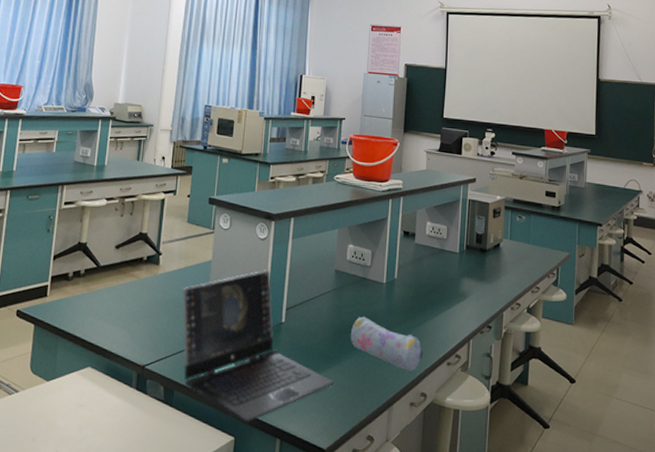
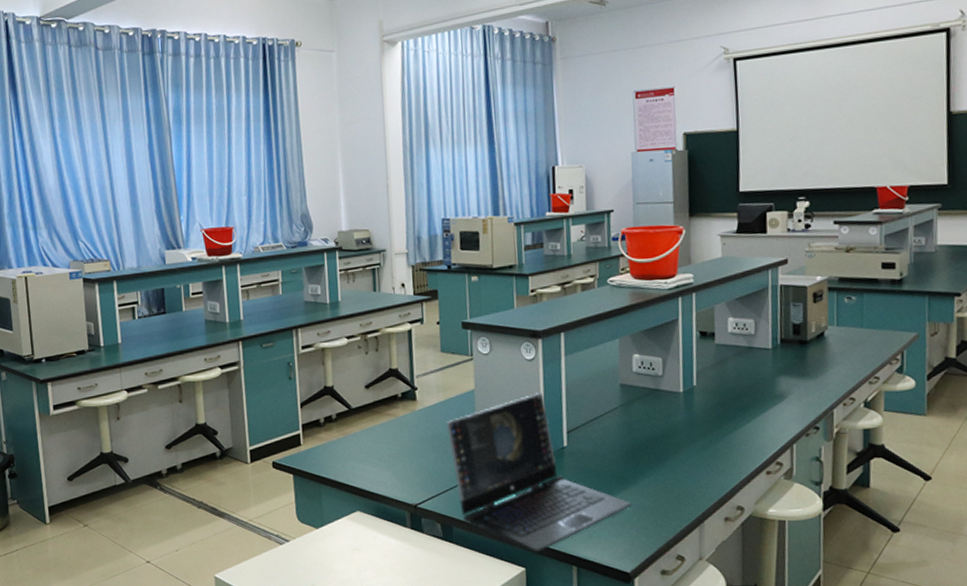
pencil case: present [350,316,423,372] -> none [645,431,735,485]

